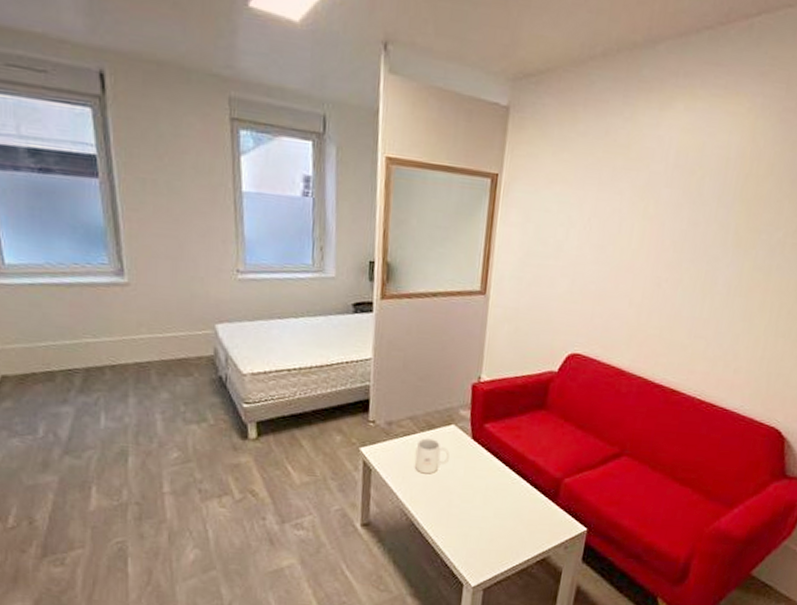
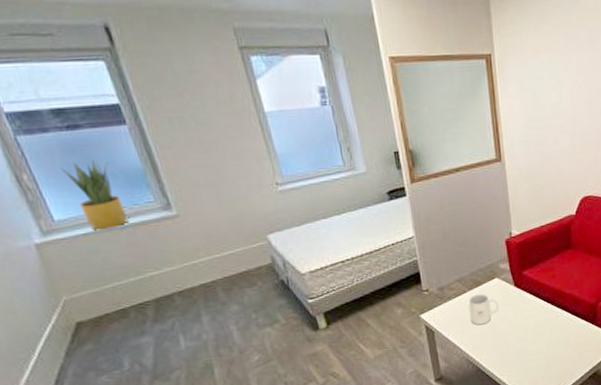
planter: none [23,207,78,285] -> present [60,160,129,231]

